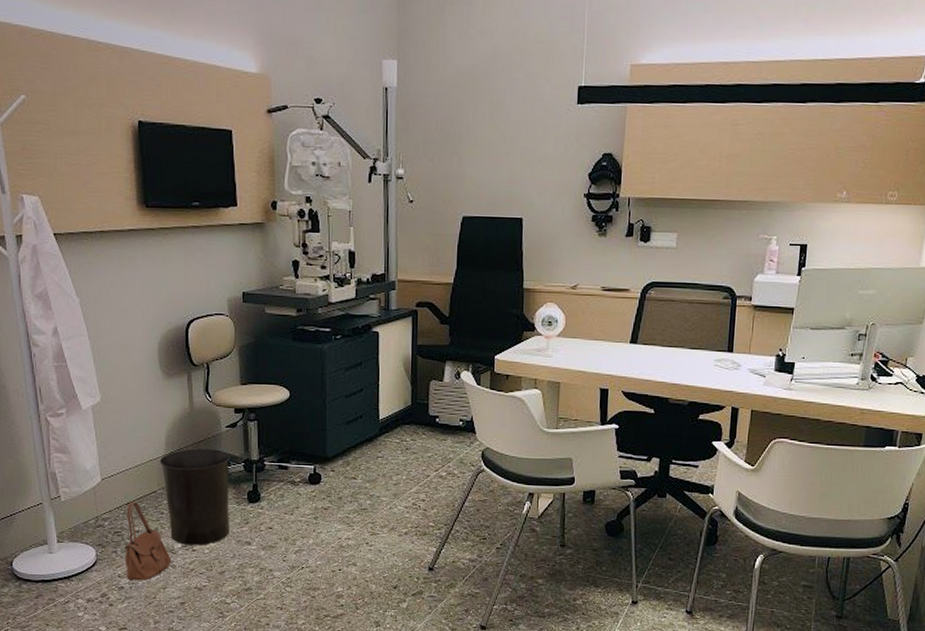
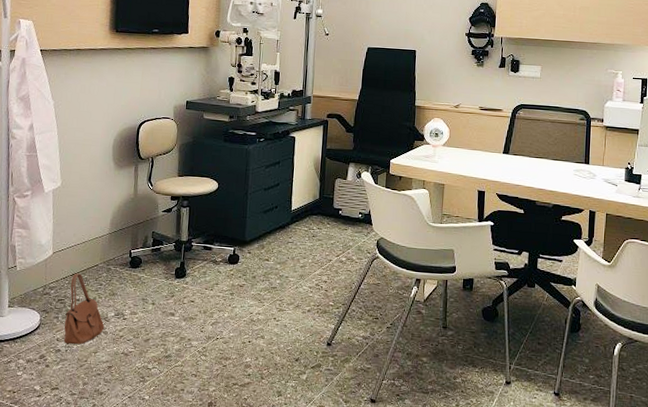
waste bin: present [159,448,231,546] -> none [103,229,164,315]

